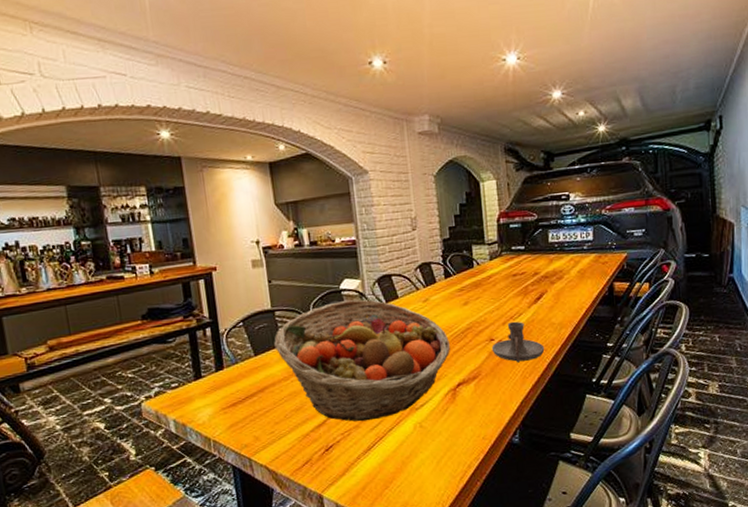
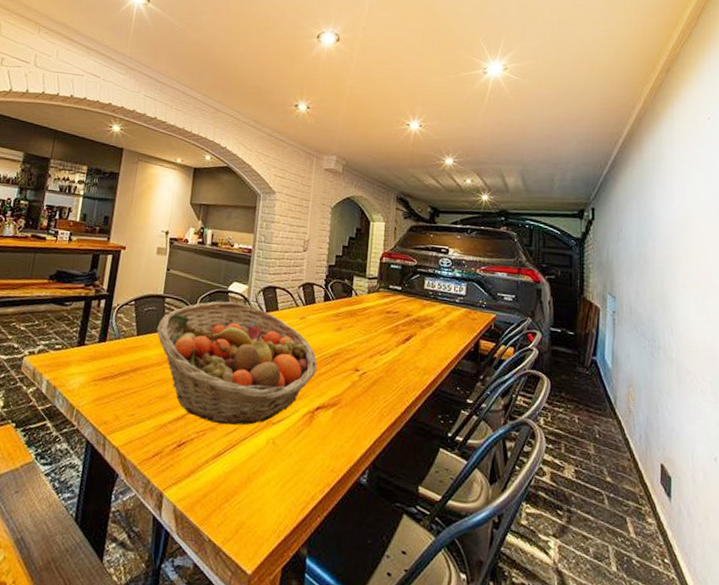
candle holder: present [491,321,545,363] -> none [355,356,406,400]

